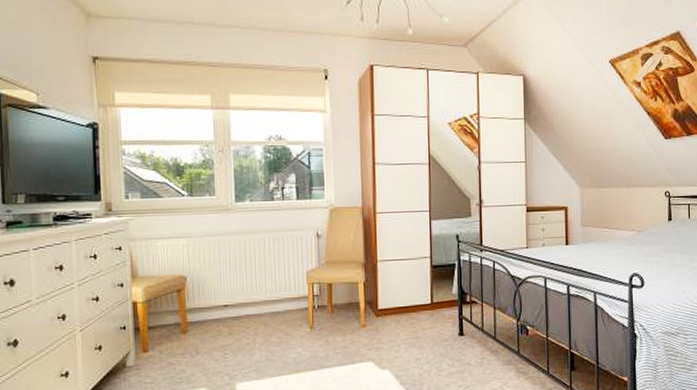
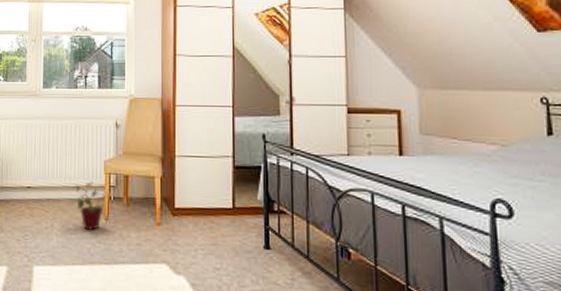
potted plant: none [274,293,310,340] -> present [73,182,106,230]

